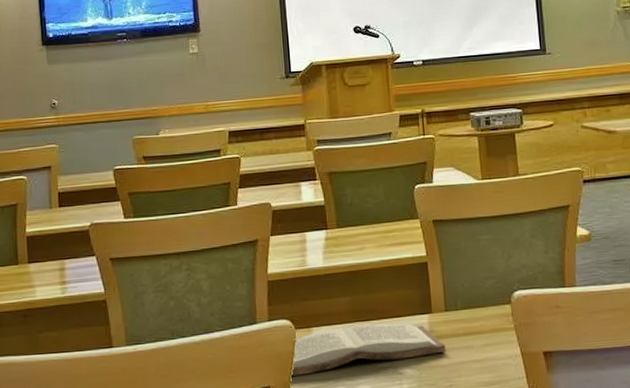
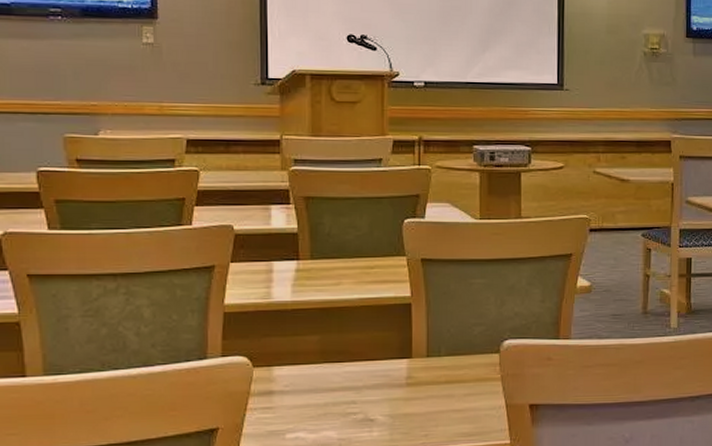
book: present [291,324,446,376] -> none [245,366,424,418]

